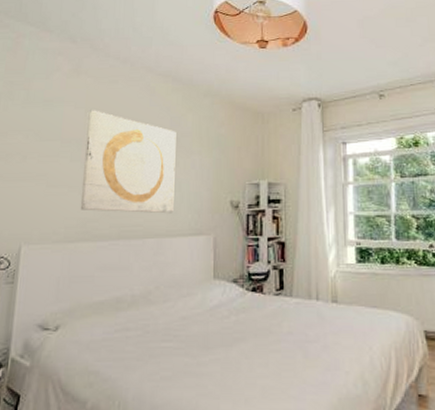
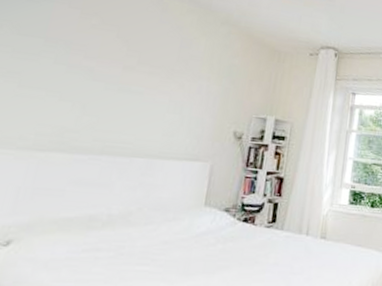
wall art: present [80,109,176,214] -> none [58,11,186,136]

